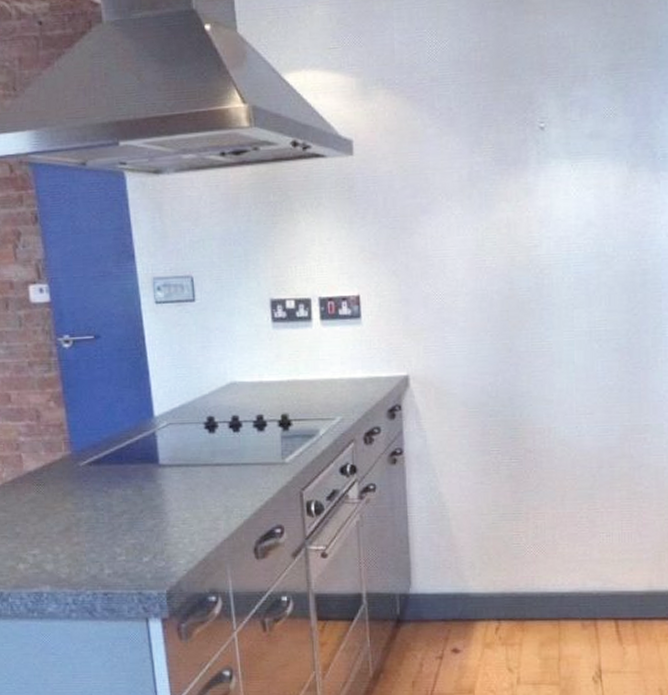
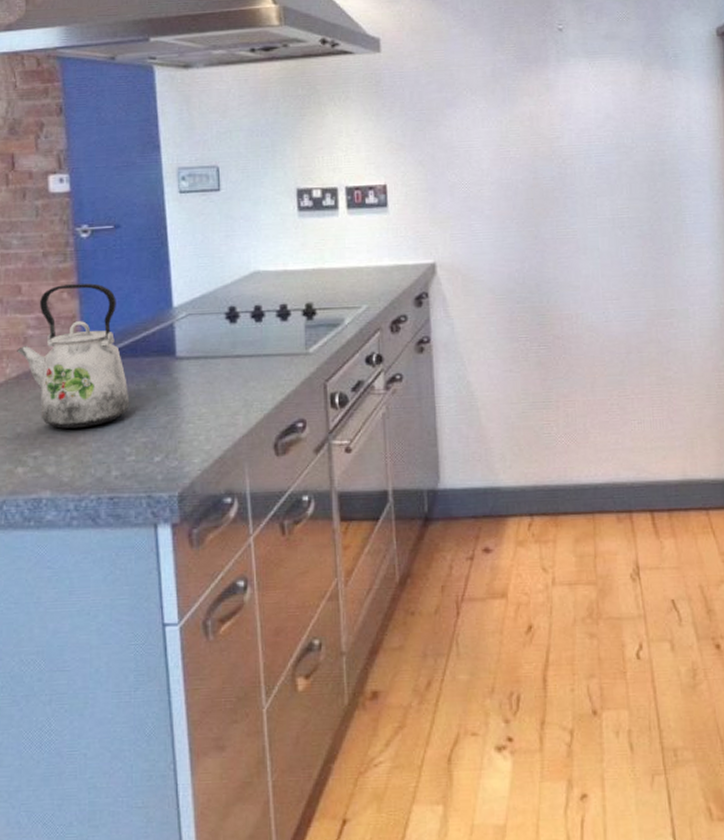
kettle: none [11,393,118,529] -> present [17,283,130,429]

